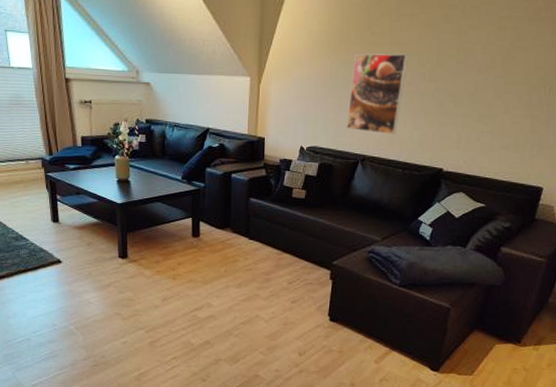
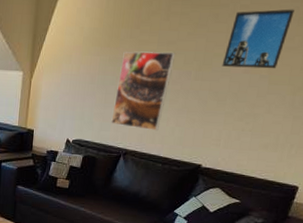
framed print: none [456,9,523,69] -> present [222,9,295,69]

